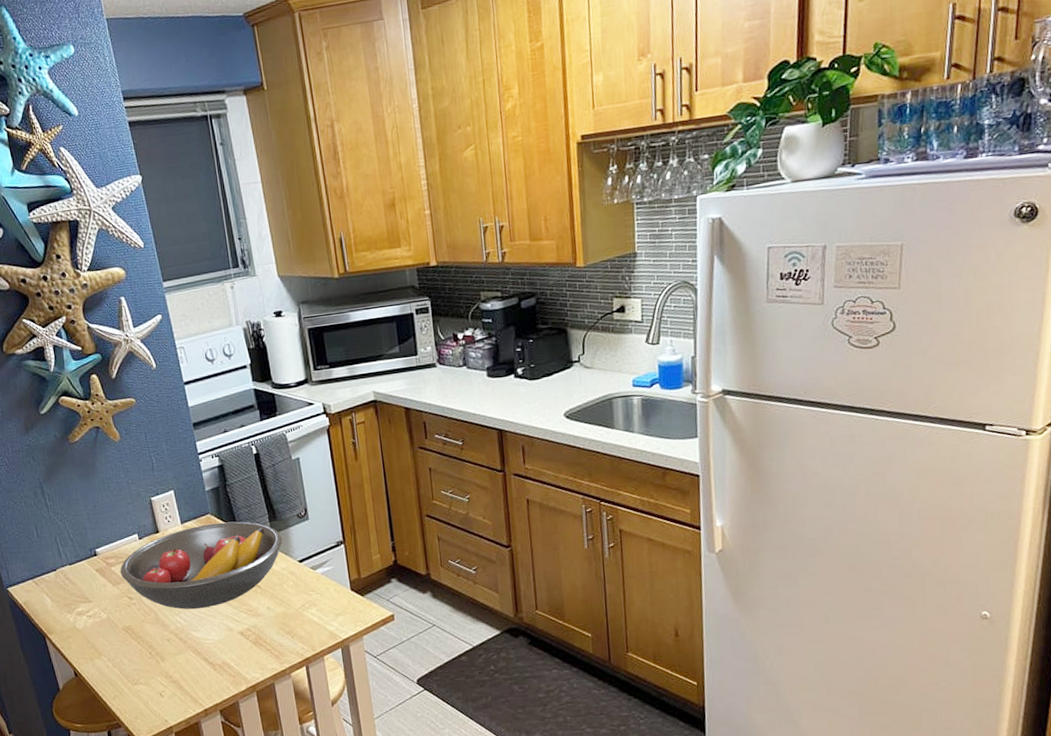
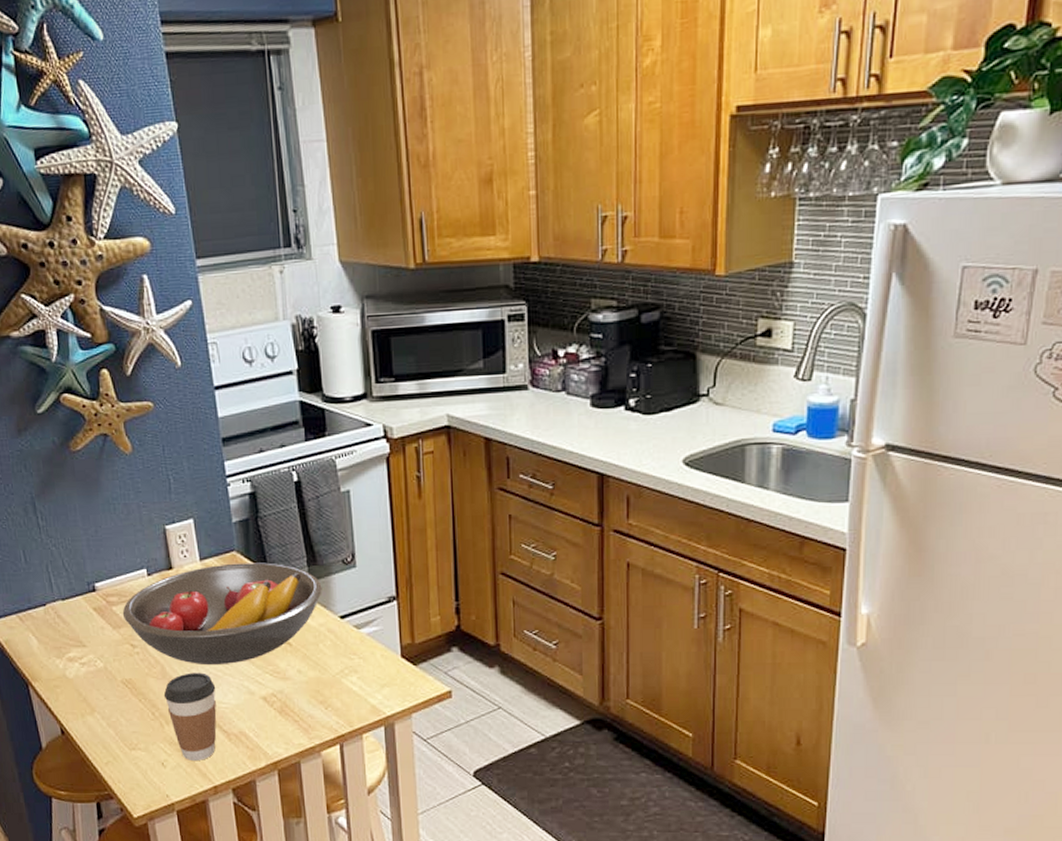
coffee cup: none [158,616,204,690] -> present [163,672,217,760]

